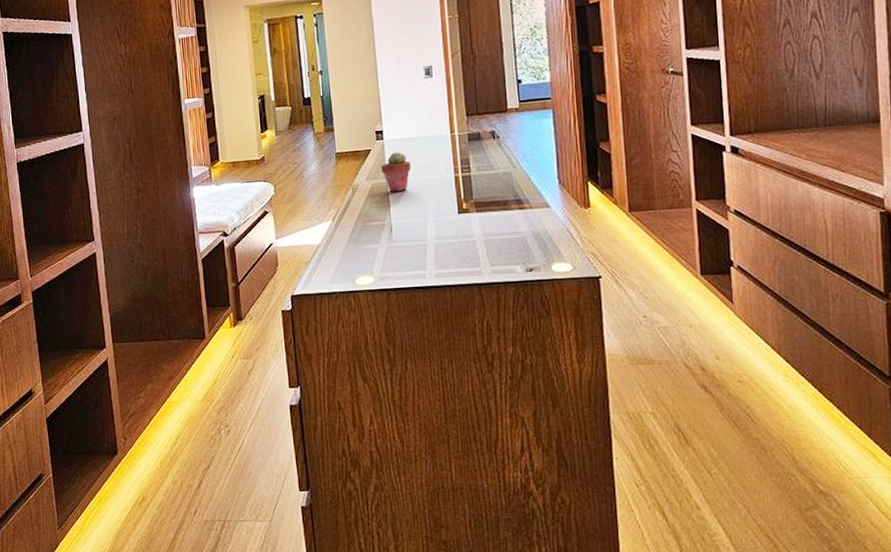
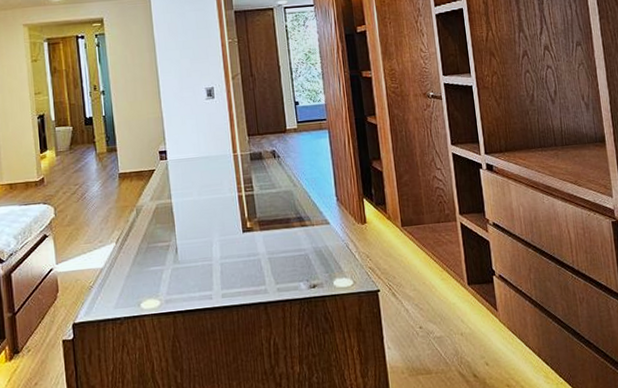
potted succulent: present [381,152,412,192] -> none [165,172,196,212]

